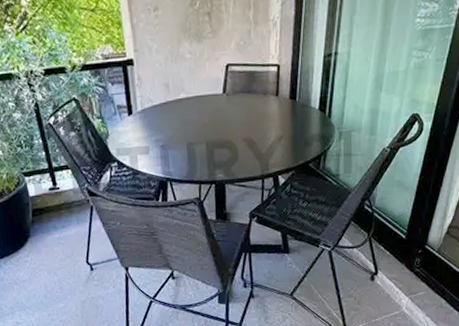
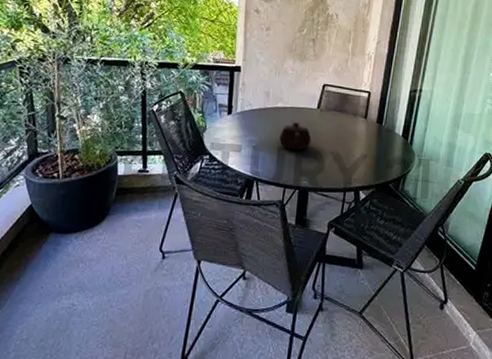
teapot: none [187,112,221,143] -> present [279,122,312,150]

